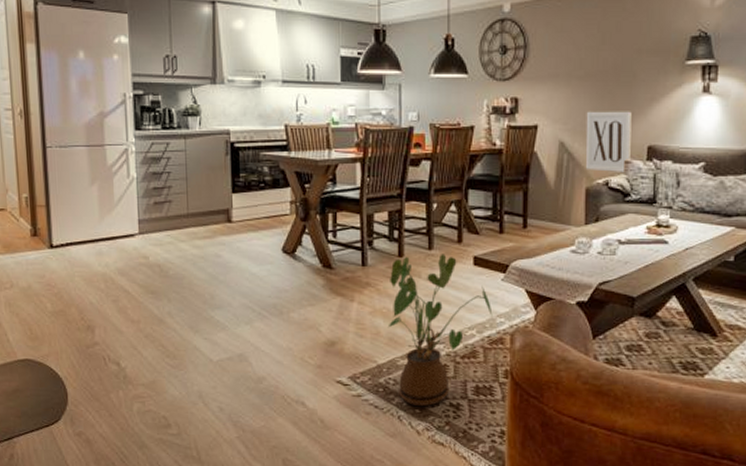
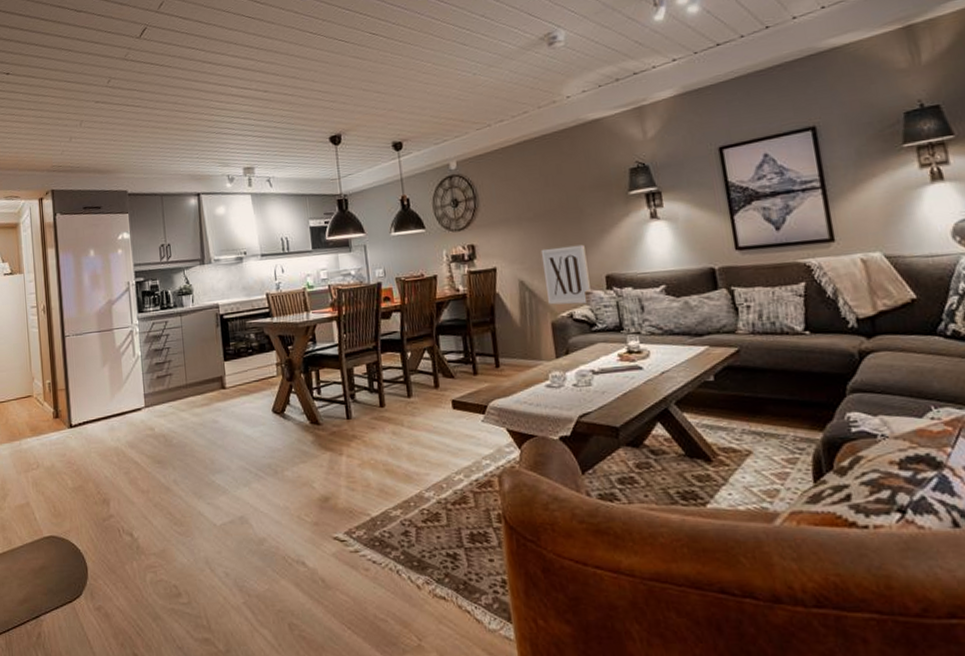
house plant: present [387,254,493,406] -> none [374,400,478,558]

